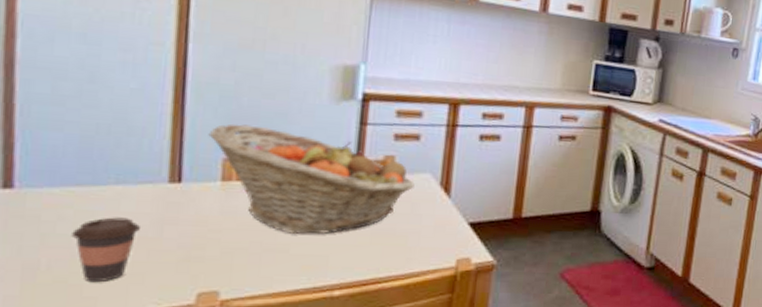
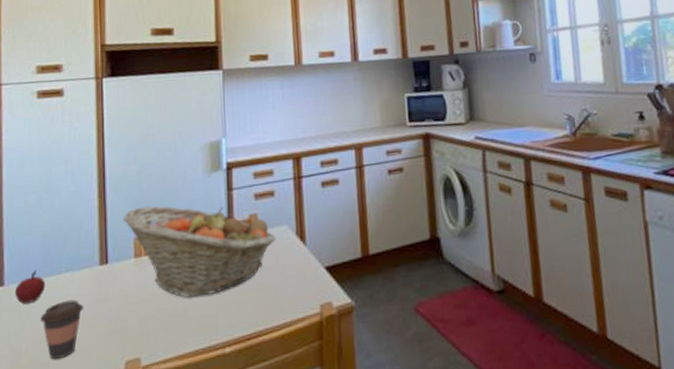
apple: none [30,174,83,214] -> present [14,269,46,304]

